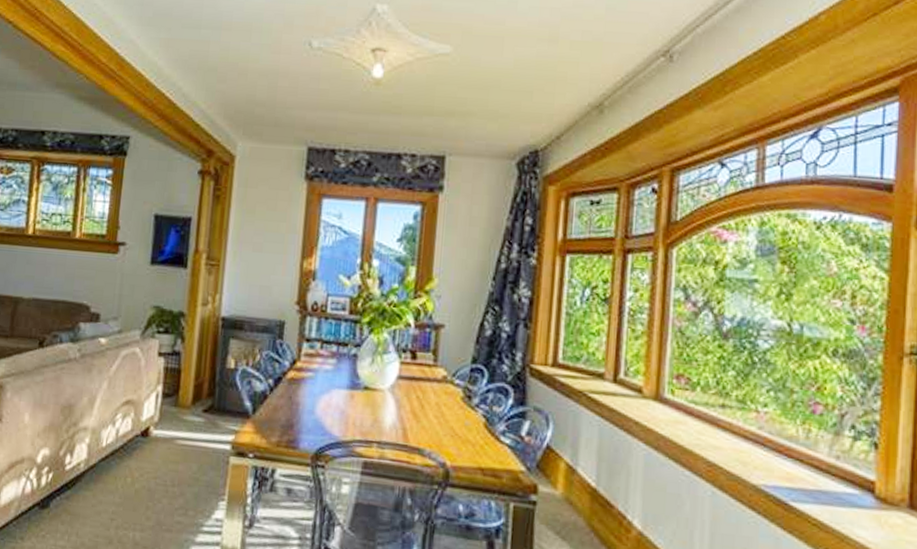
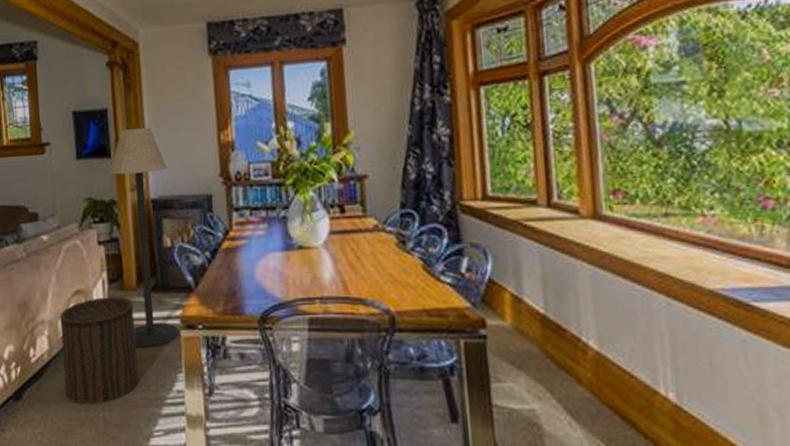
stool: none [96,411,185,523] -> present [60,297,138,405]
floor lamp: none [179,241,244,471] -> present [109,128,179,348]

